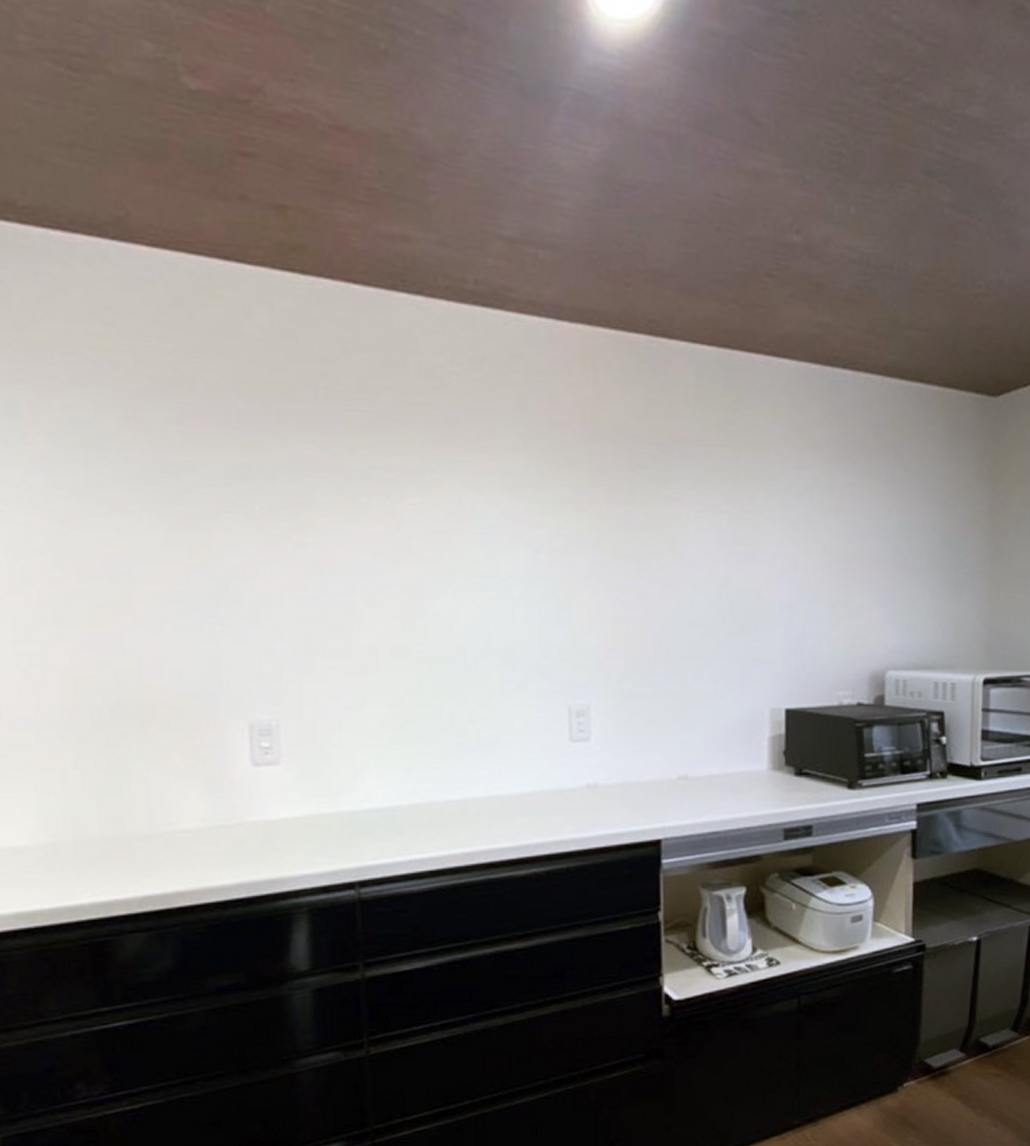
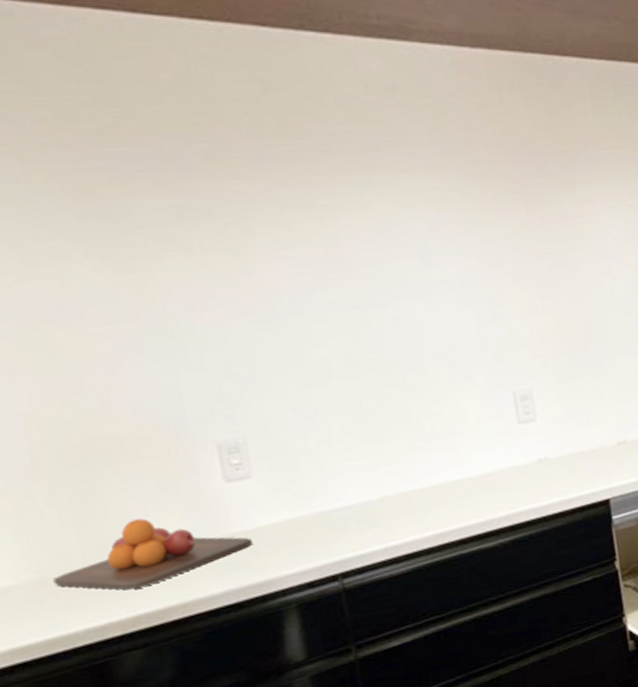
chopping board: none [67,793,272,867] -> present [52,518,254,590]

